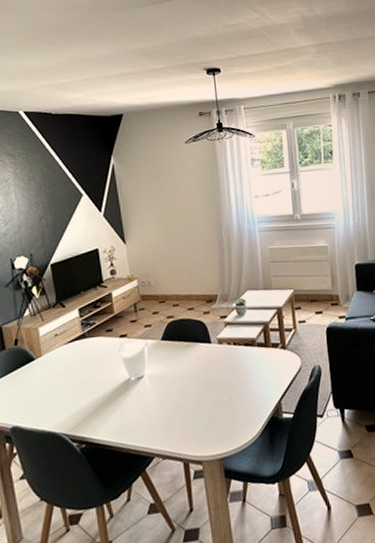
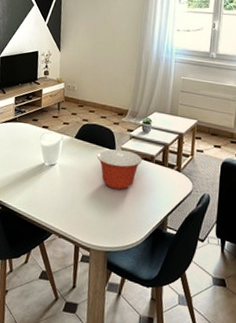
mixing bowl: none [192,339,243,388] -> present [97,149,142,191]

